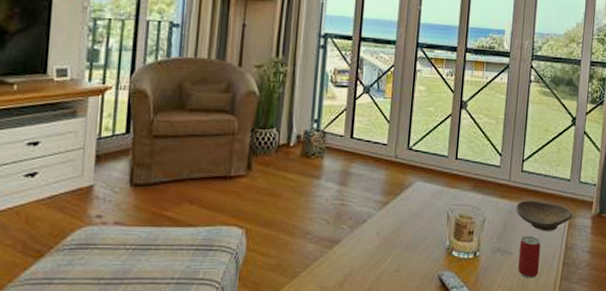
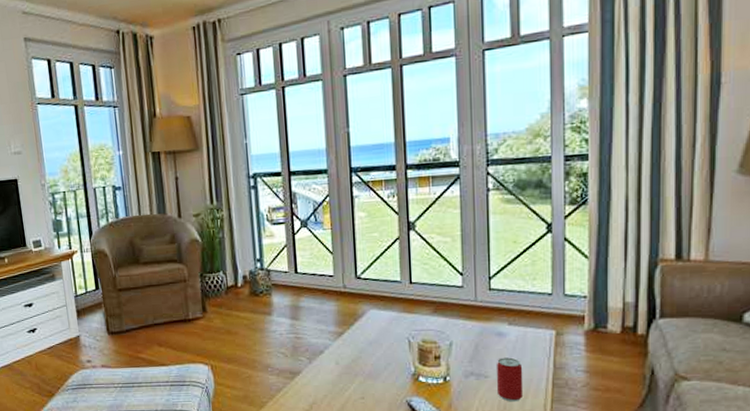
decorative bowl: present [516,200,573,231] -> none [487,319,559,352]

